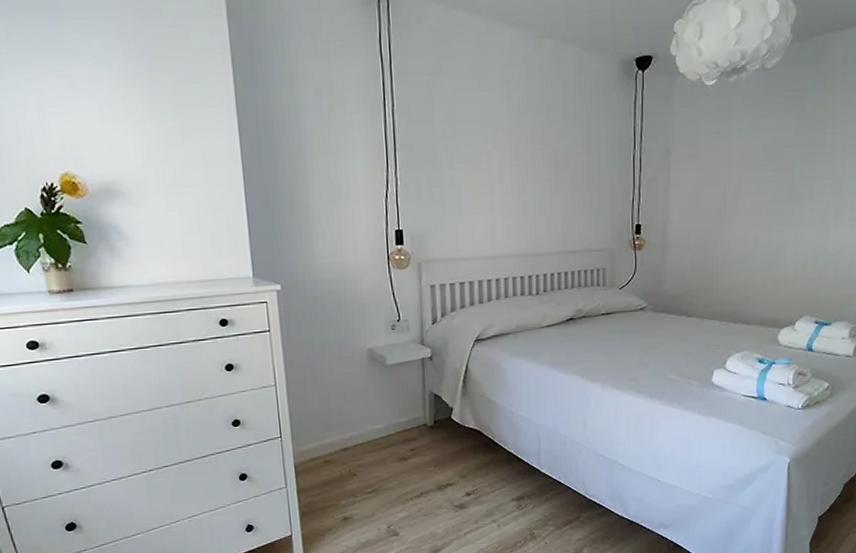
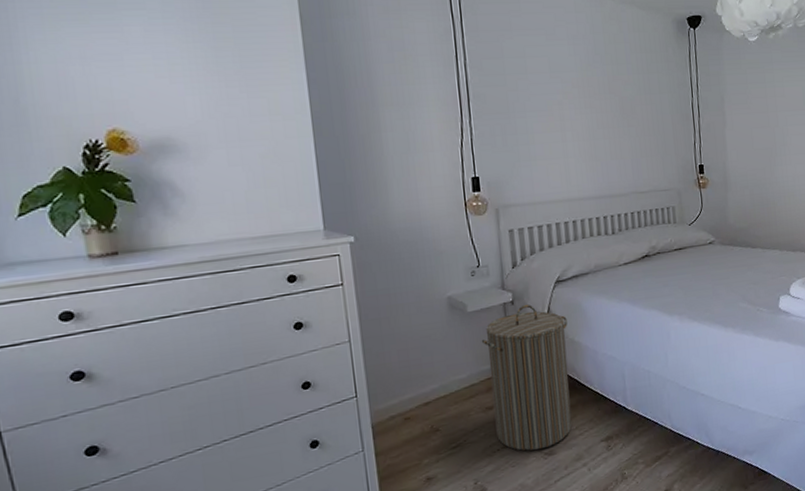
laundry hamper: none [399,360,485,503] -> present [481,304,573,451]

